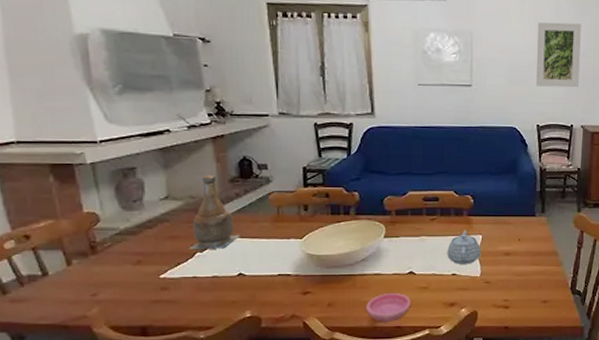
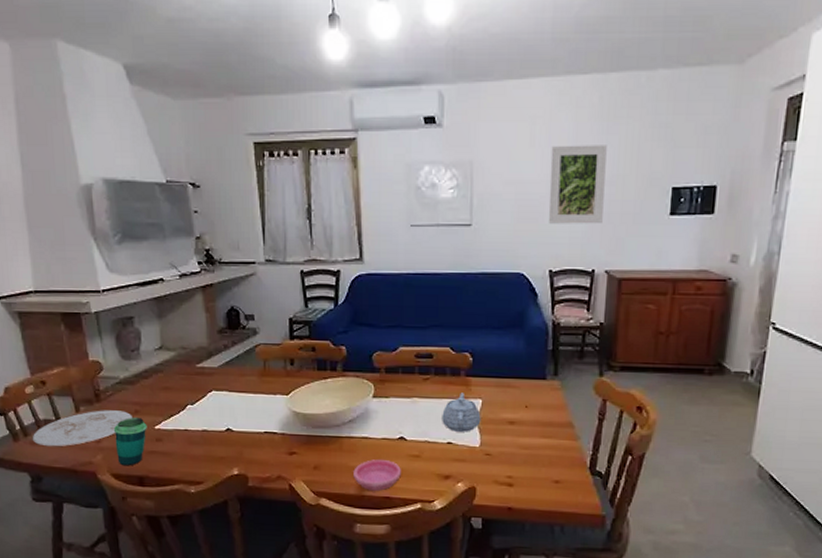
plate: none [12,262,134,304] -> present [32,410,132,447]
cup: none [112,267,151,317] -> present [113,417,147,466]
bottle: present [189,175,239,249] -> none [180,326,227,402]

